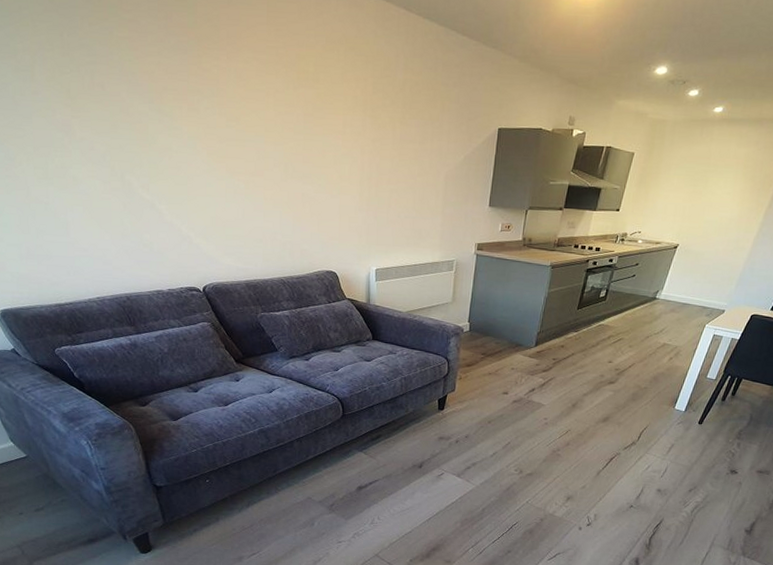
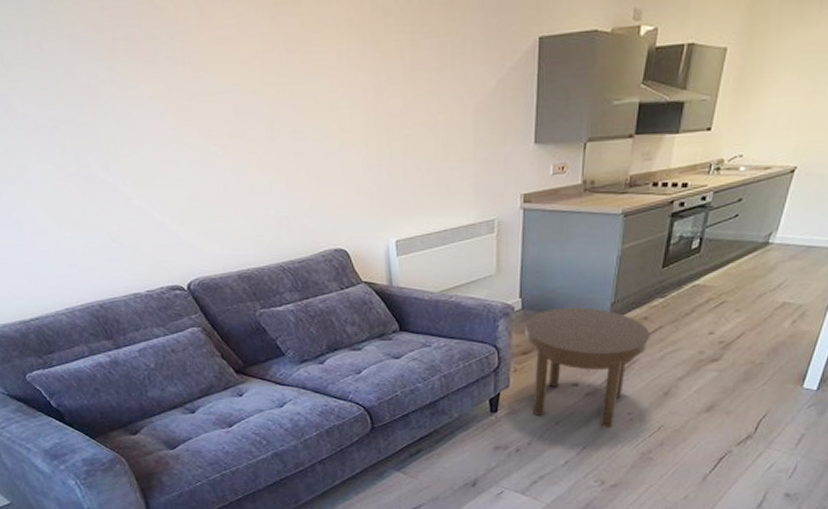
side table: none [470,332,565,429] -> present [525,307,650,428]

